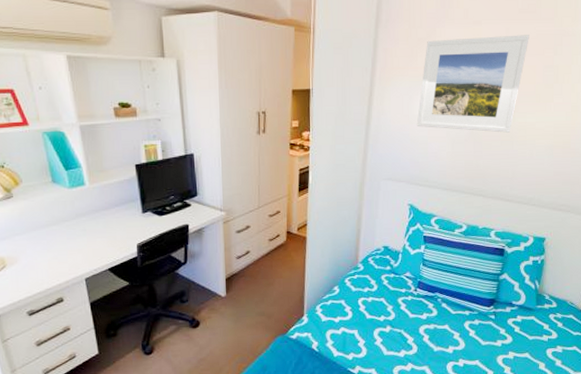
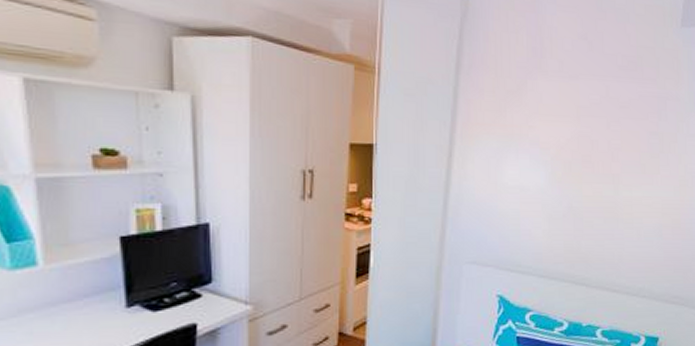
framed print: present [416,35,529,133] -> none [506,93,631,208]

